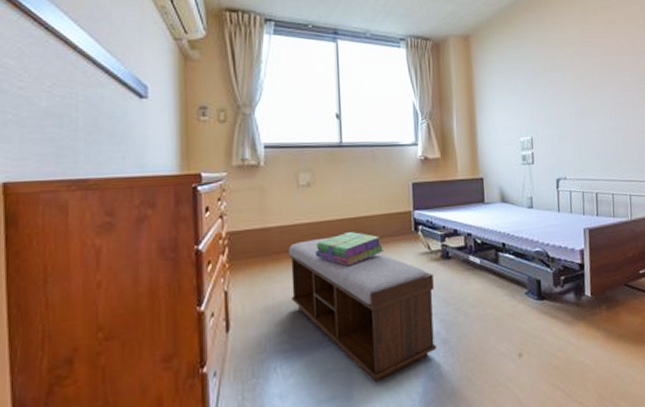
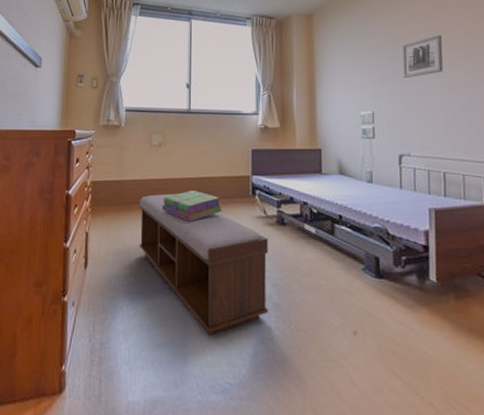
wall art: none [557,59,595,103] -> present [402,35,444,79]

